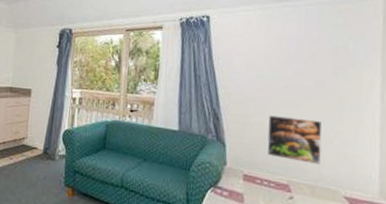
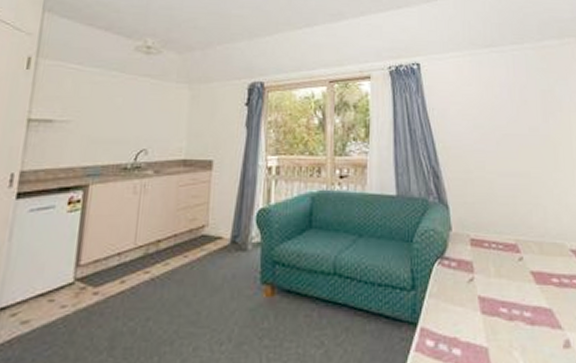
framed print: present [266,115,323,165] -> none [488,168,544,217]

